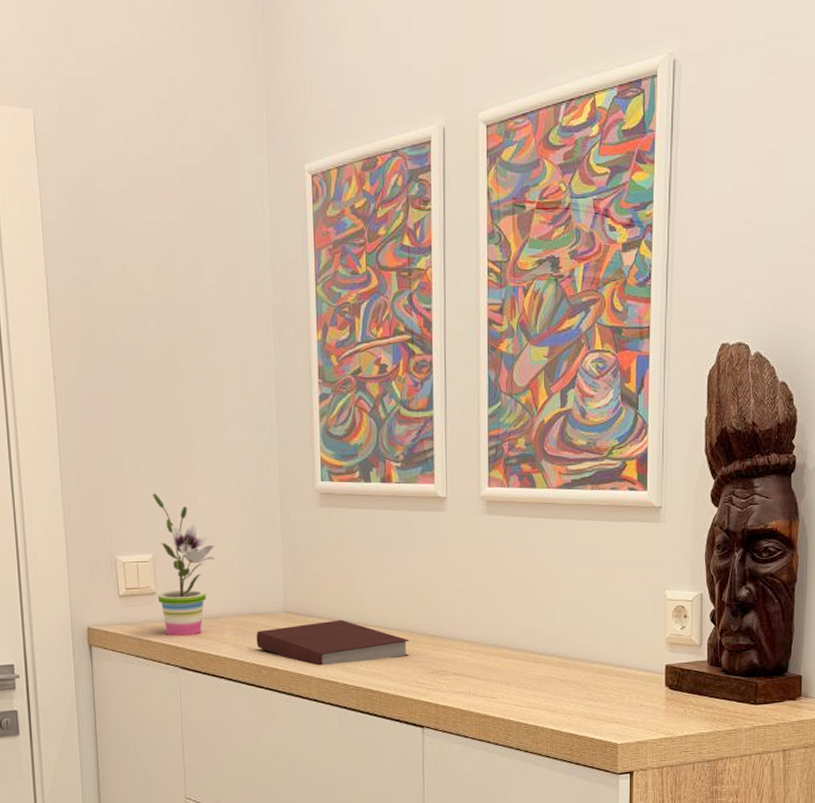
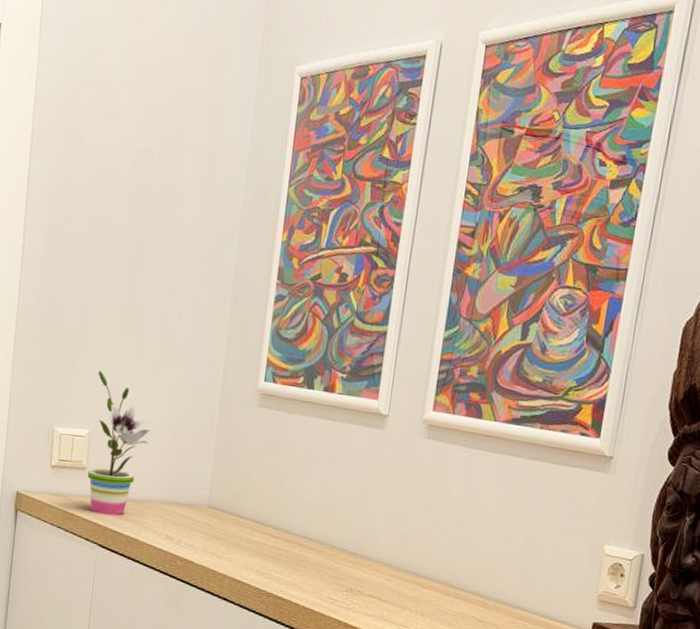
notebook: present [256,619,410,666] -> none [175,520,329,571]

